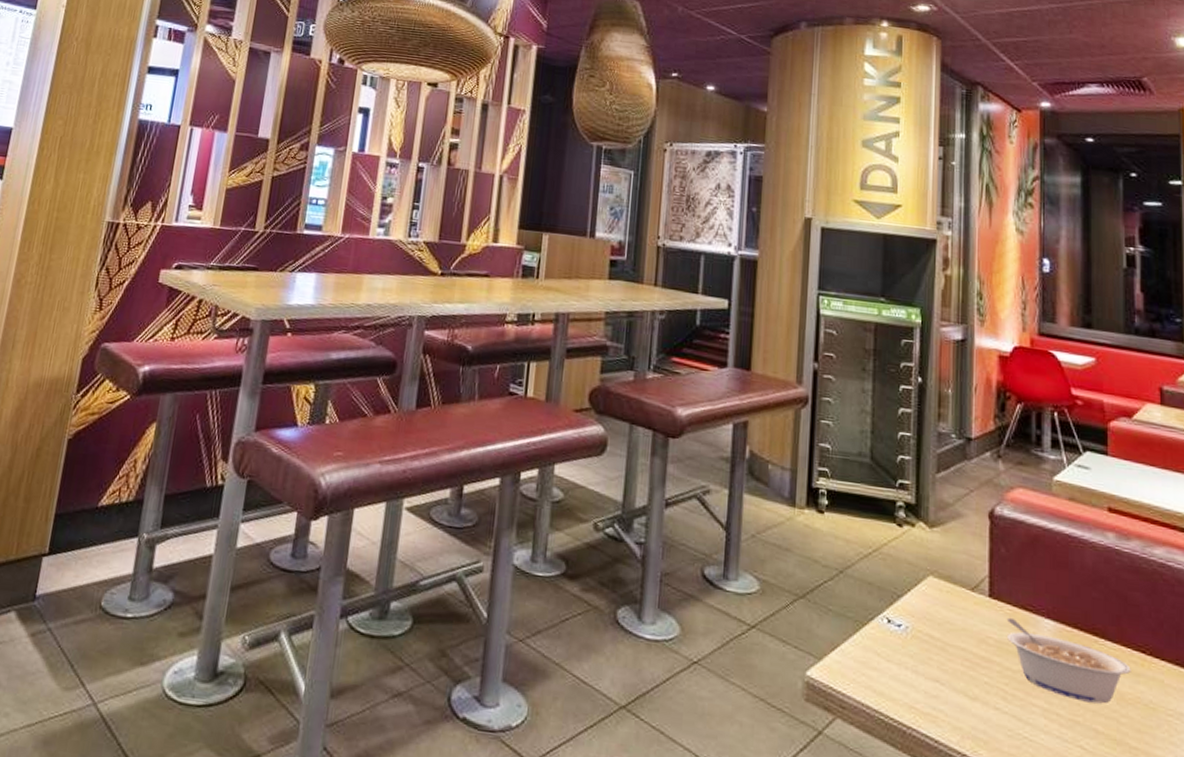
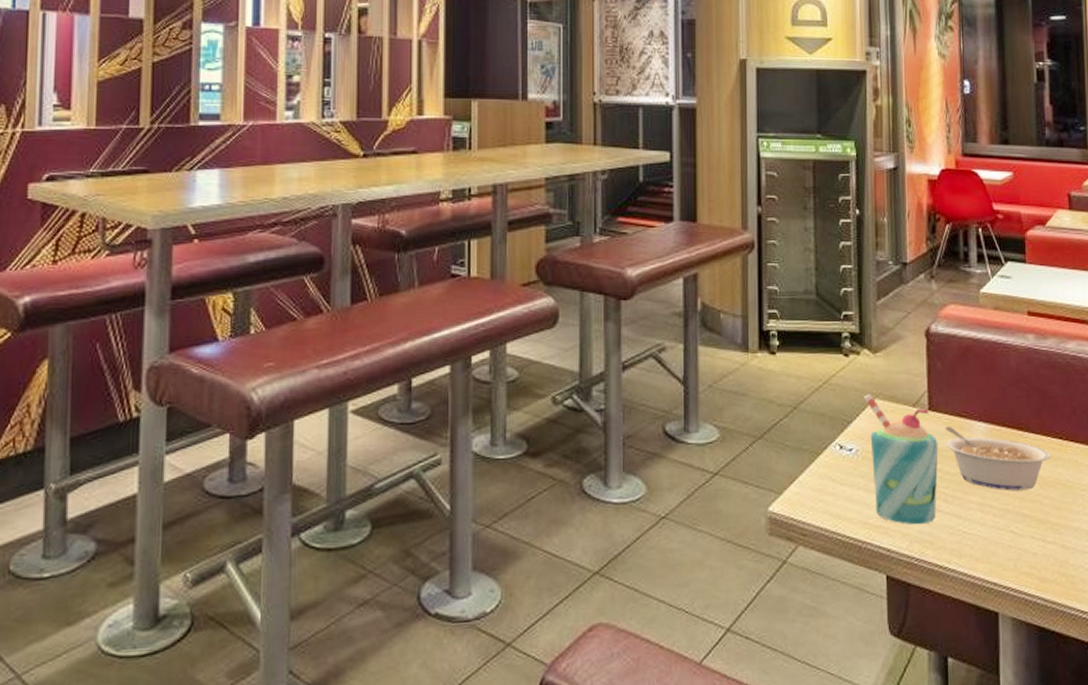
milkshake: none [917,569,999,721] -> present [864,394,939,525]

